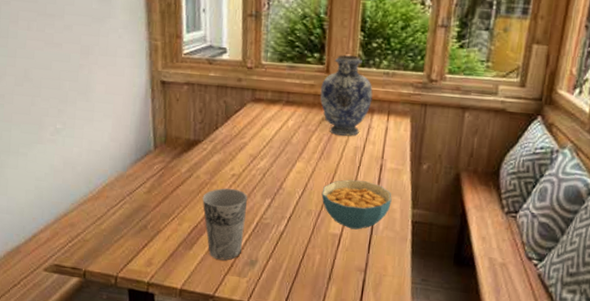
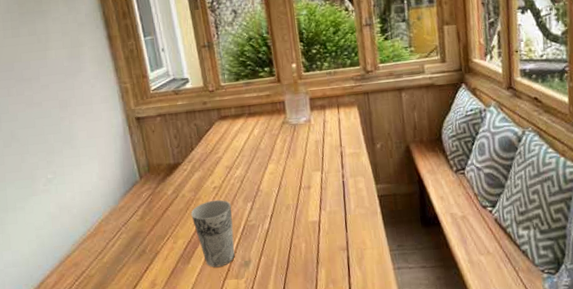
vase: present [320,54,373,136] -> none [275,63,322,134]
cereal bowl: present [321,179,392,230] -> none [295,169,357,214]

